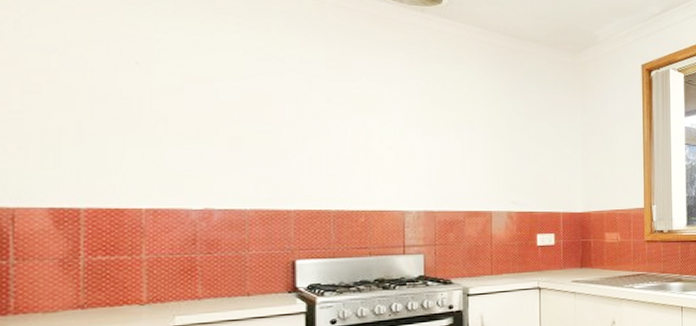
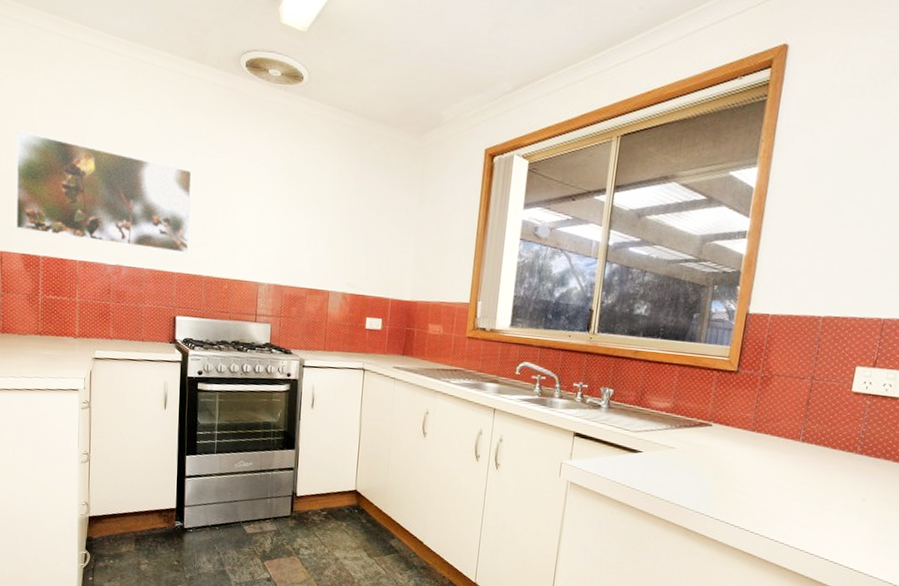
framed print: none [36,57,311,188] -> present [15,130,193,254]

